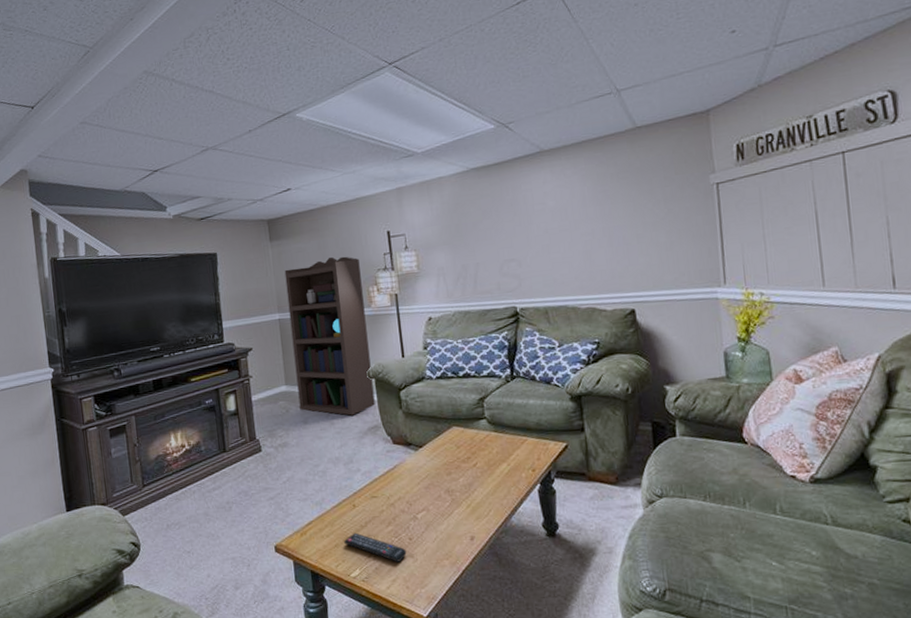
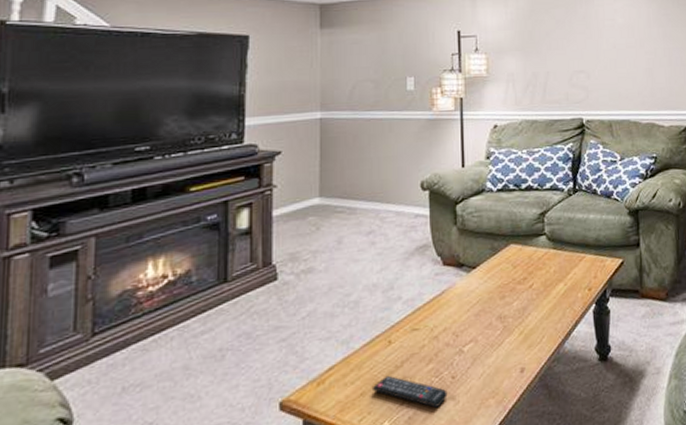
bookshelf: present [284,256,375,416] -> none [334,53,427,233]

